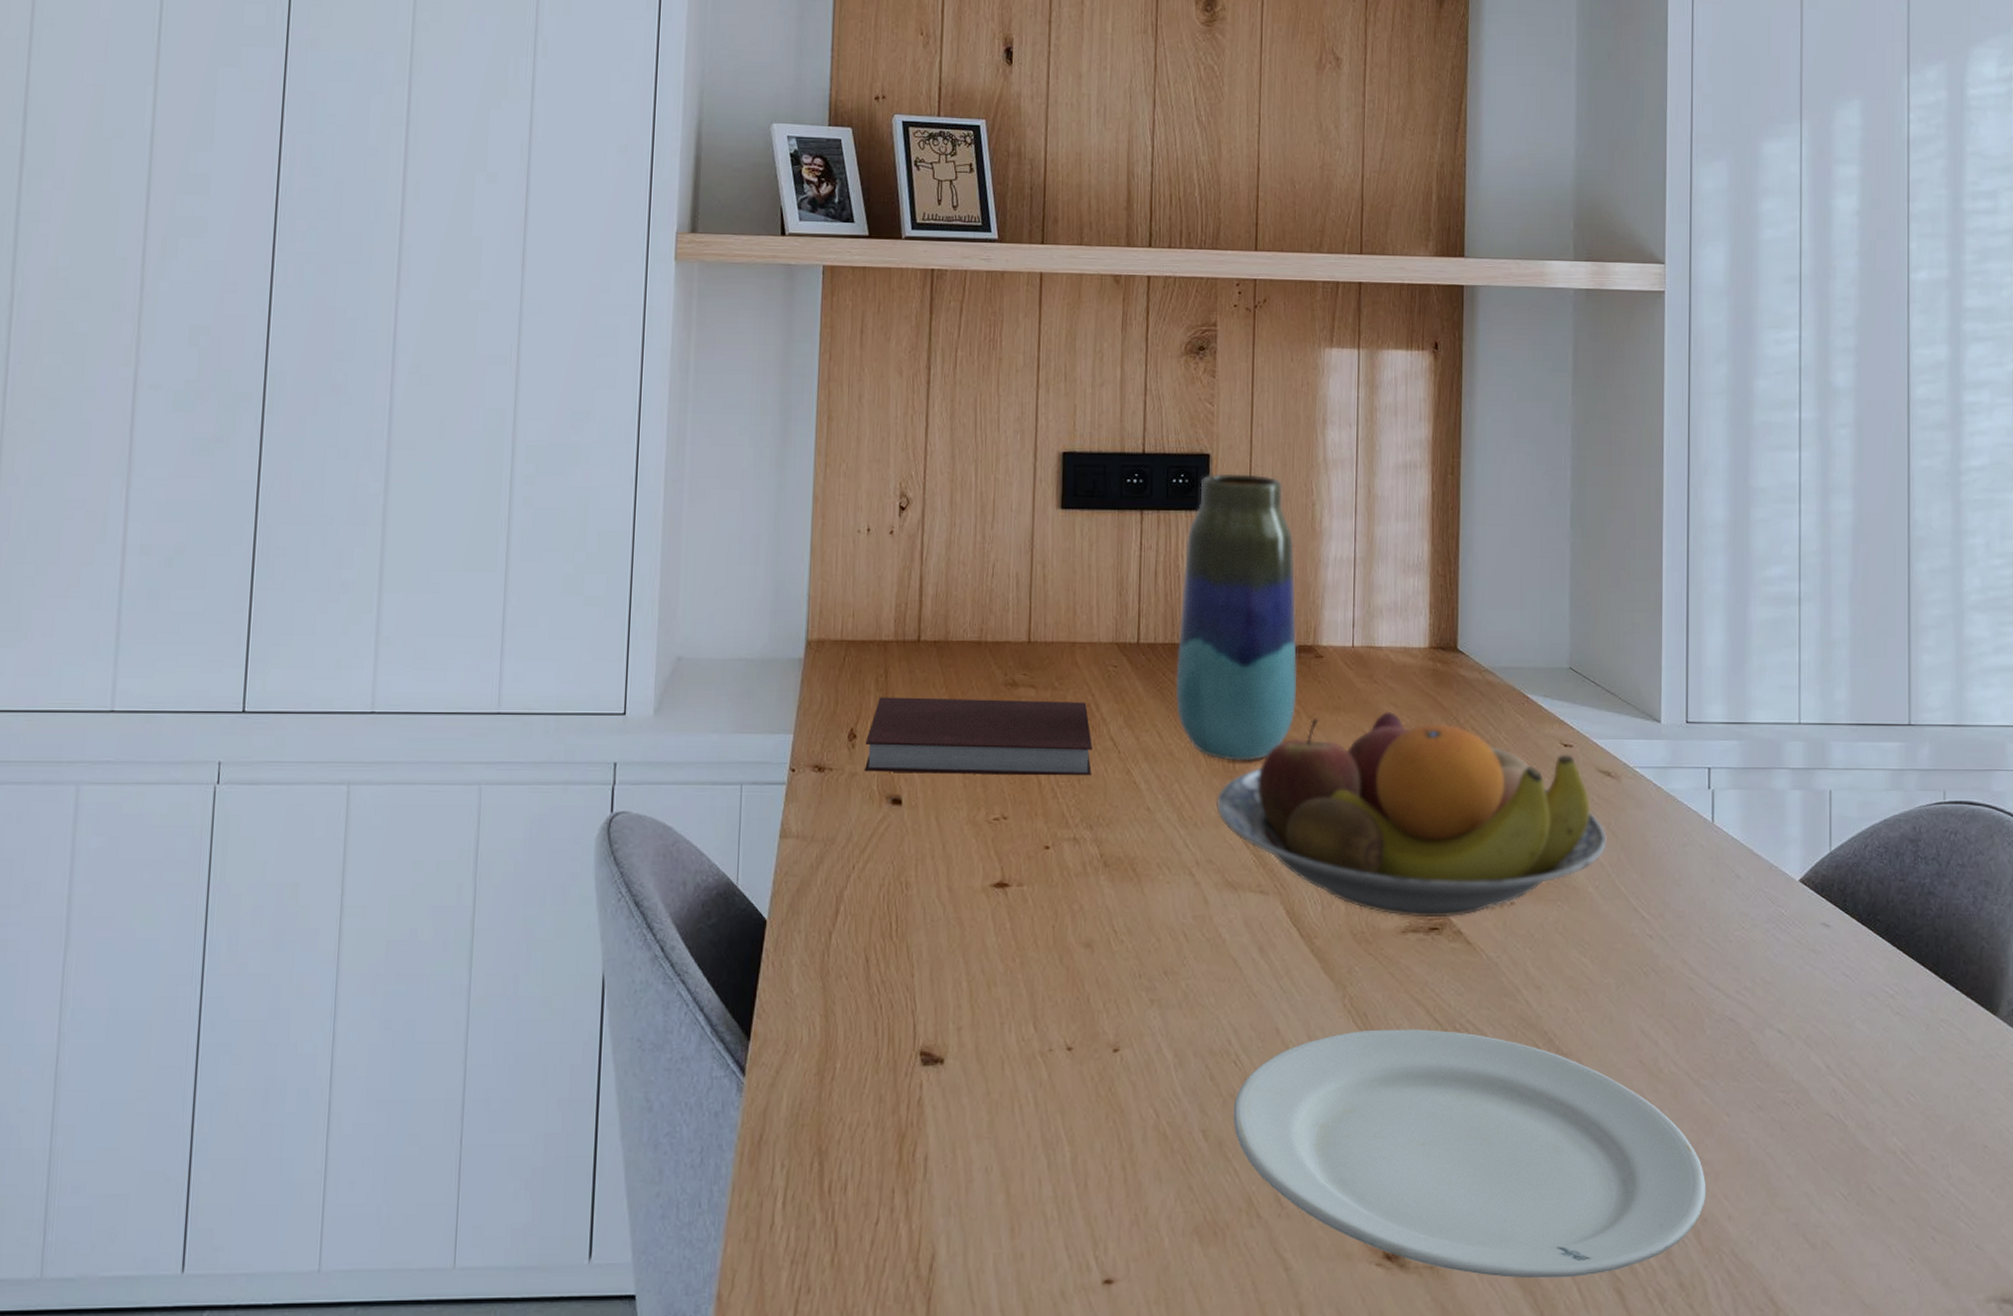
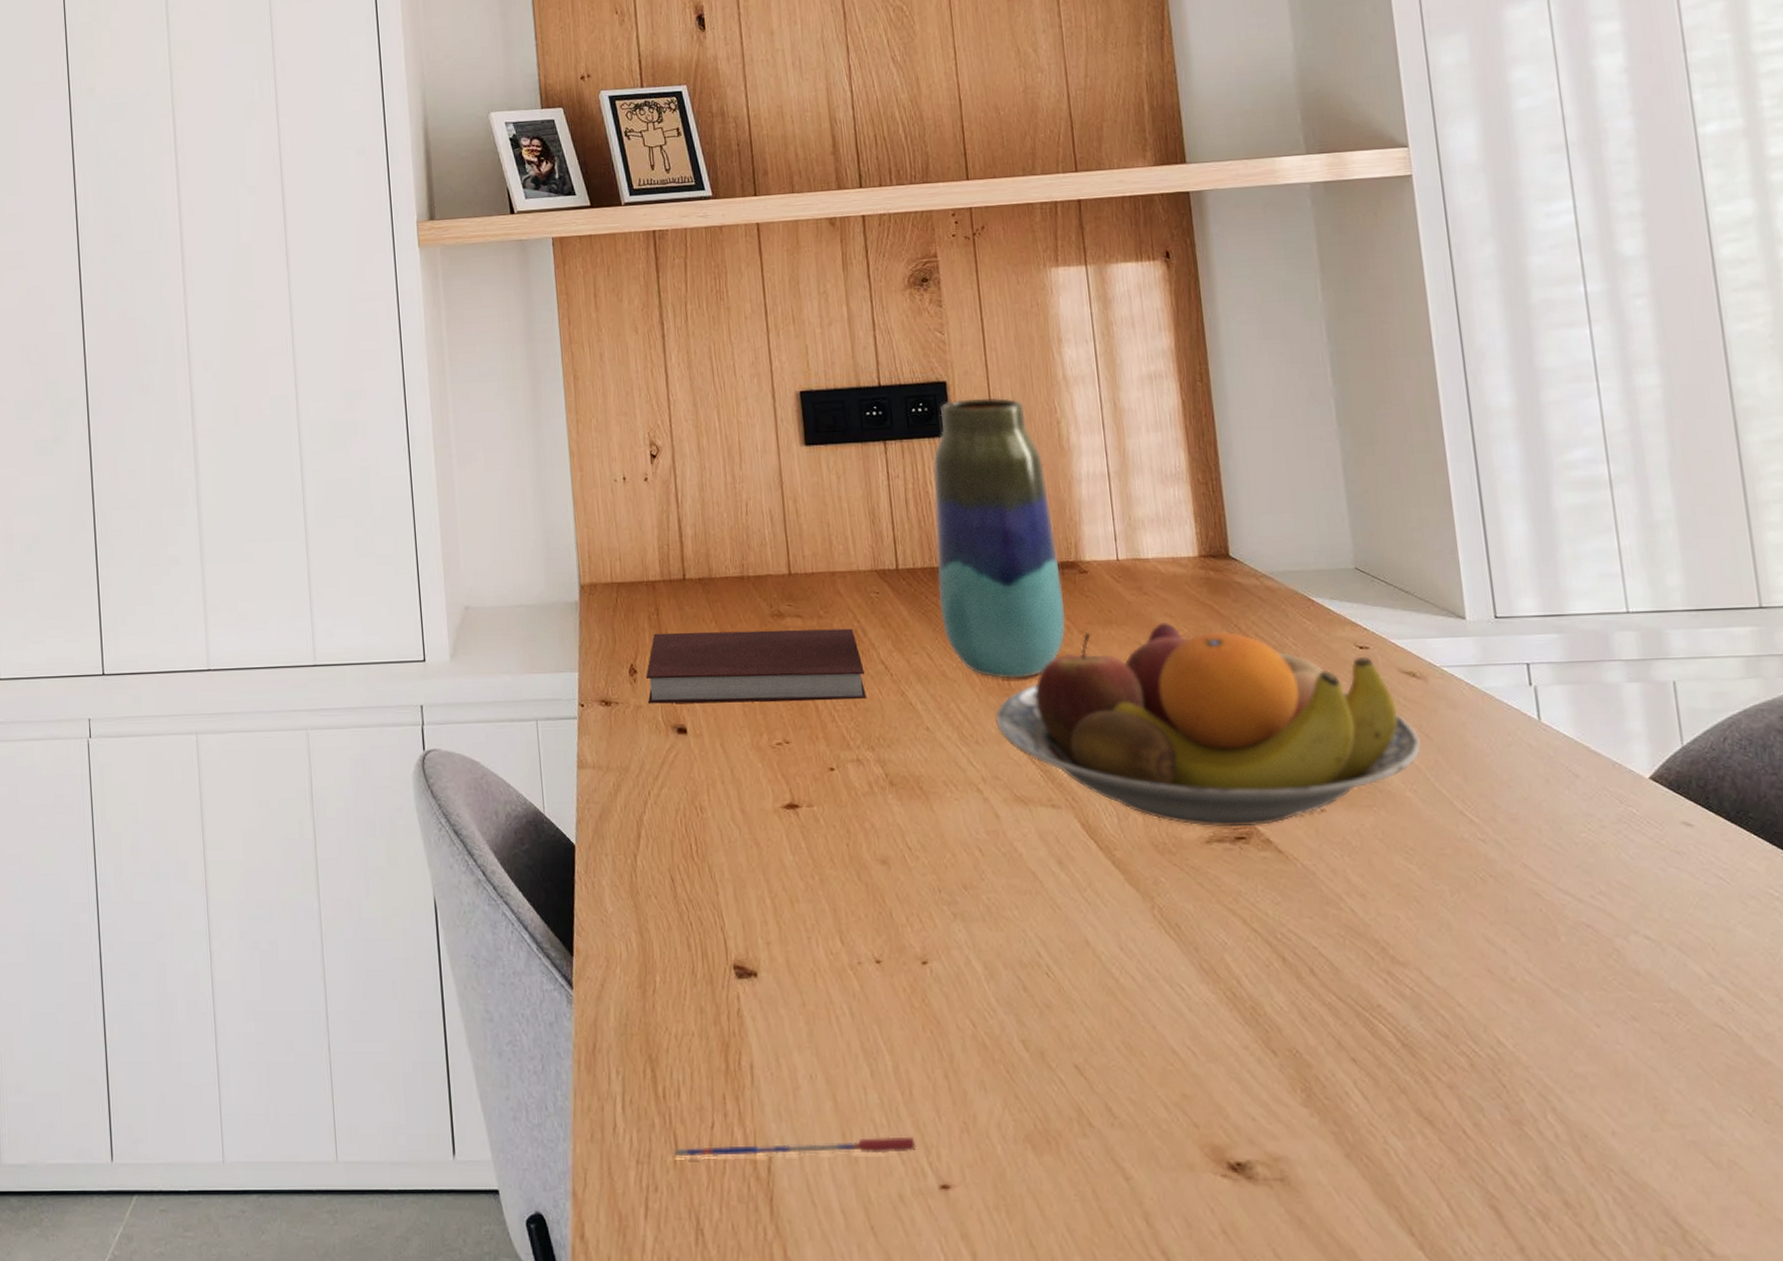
pen: none [833,1230,1084,1257] -> present [674,1136,916,1158]
plate: present [1234,1029,1707,1279] -> none [1051,939,1584,1194]

